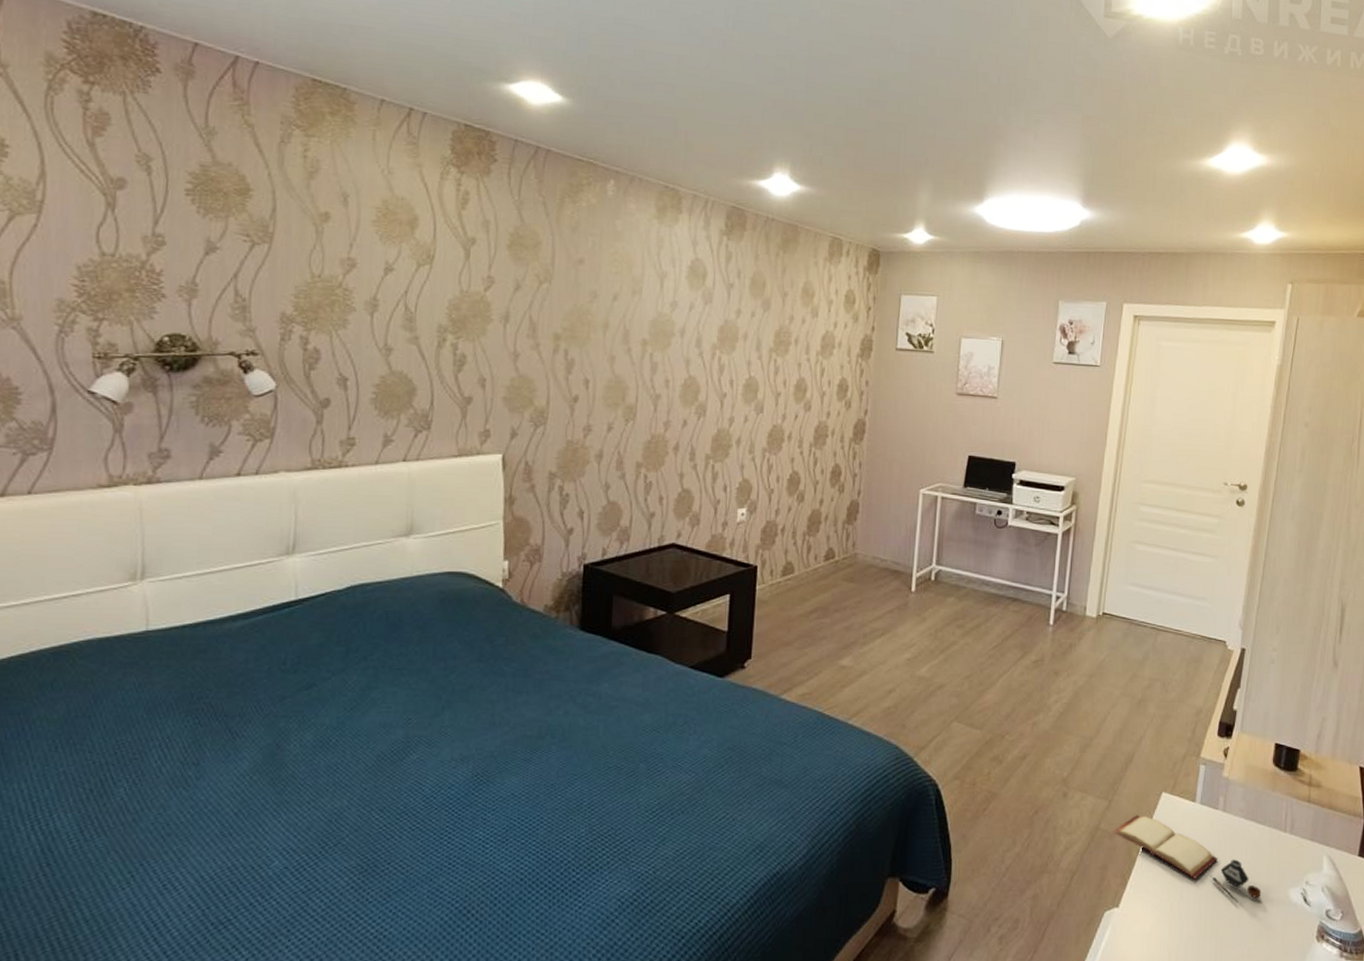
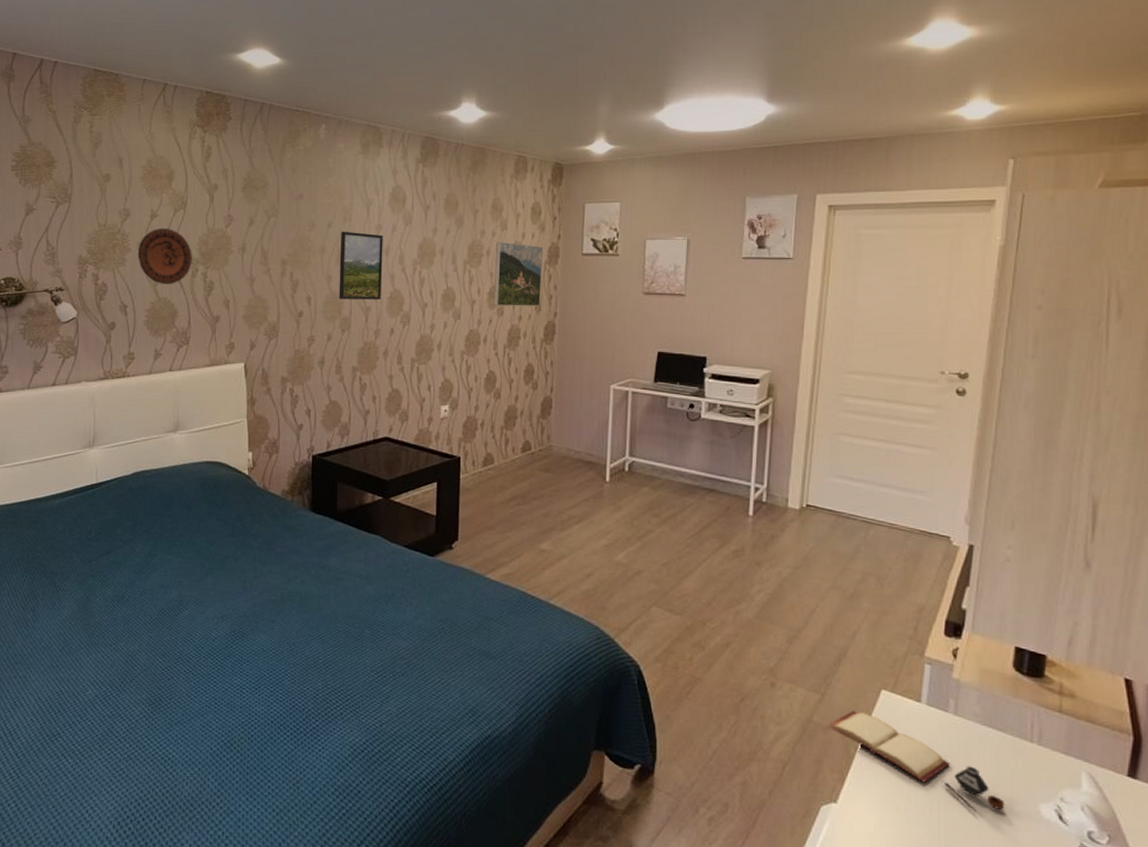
decorative plate: none [365,284,439,356] -> present [138,227,192,285]
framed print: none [623,305,679,387] -> present [339,231,383,300]
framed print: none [800,329,856,403] -> present [493,241,544,306]

